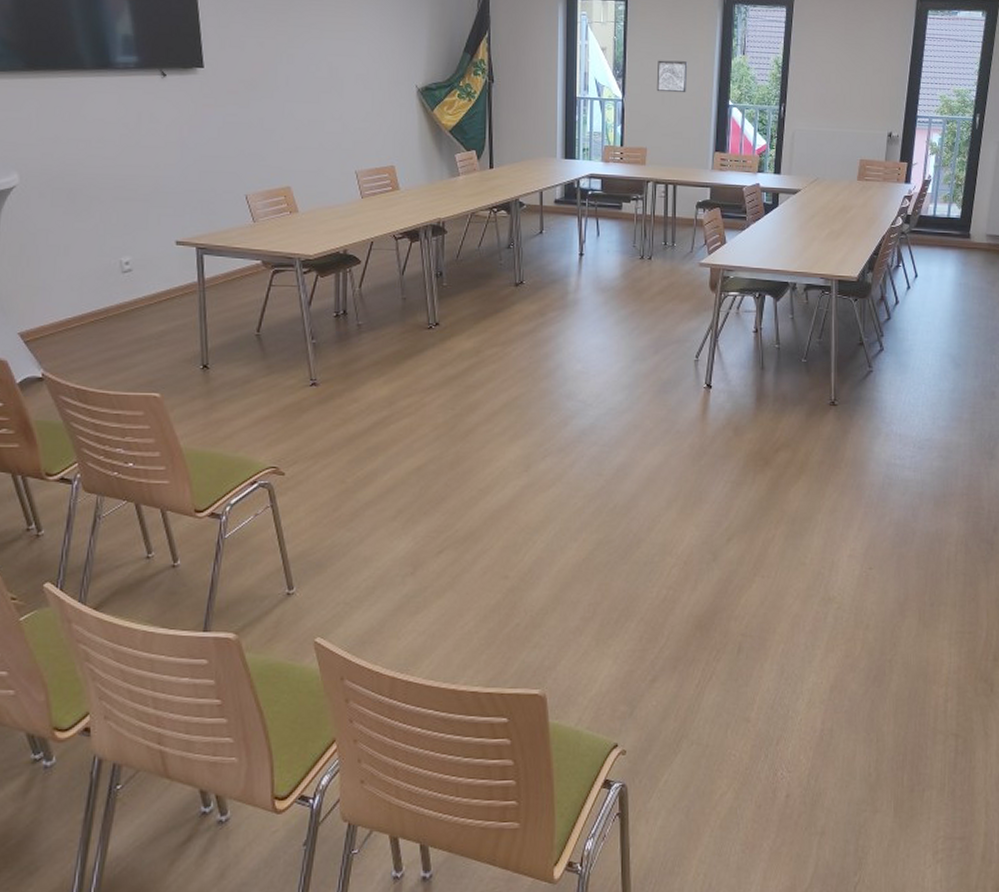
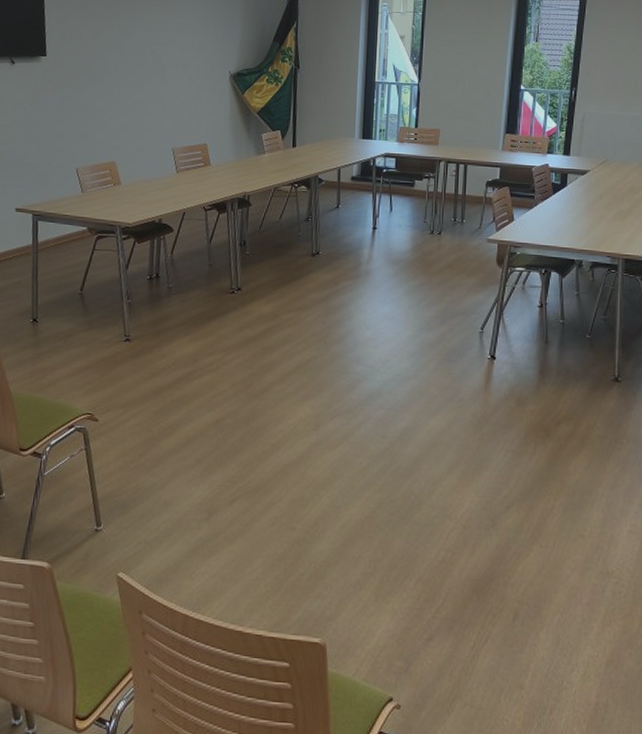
wall art: present [656,60,688,93] -> none [451,47,482,78]

